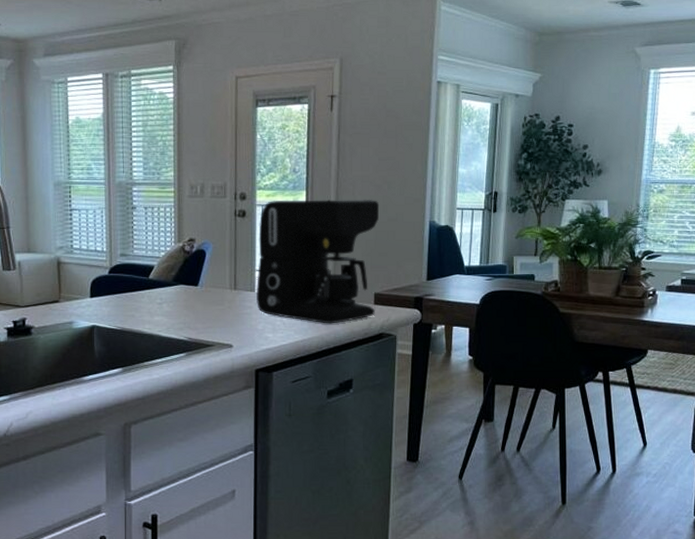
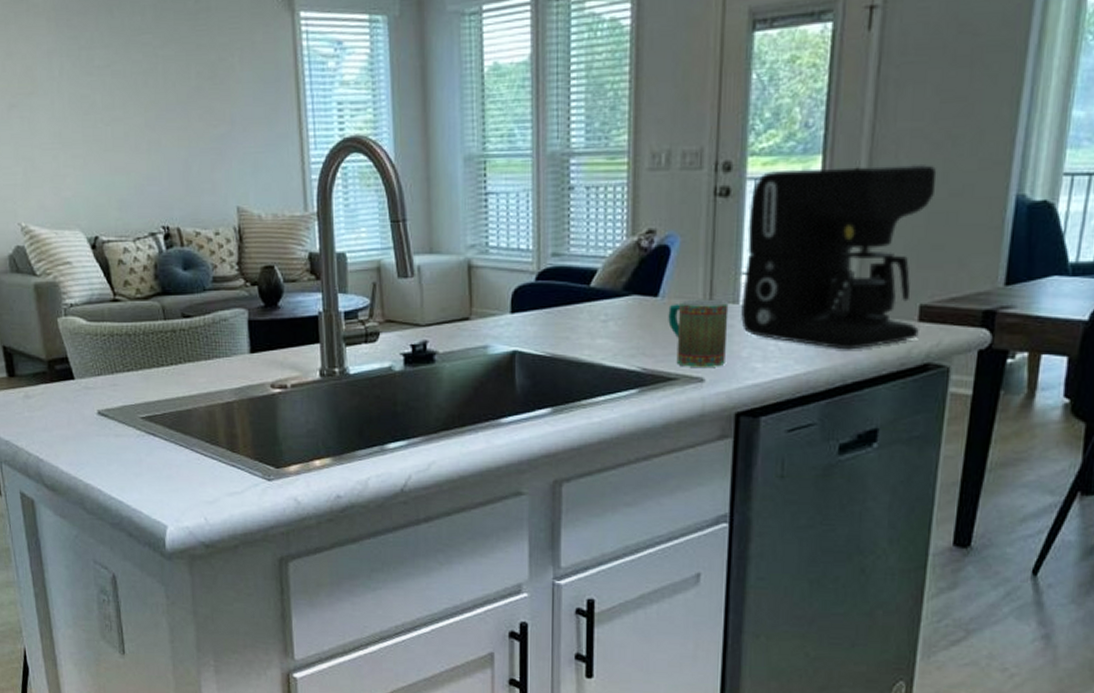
mug: none [206,288,248,337] -> present [668,299,729,367]

